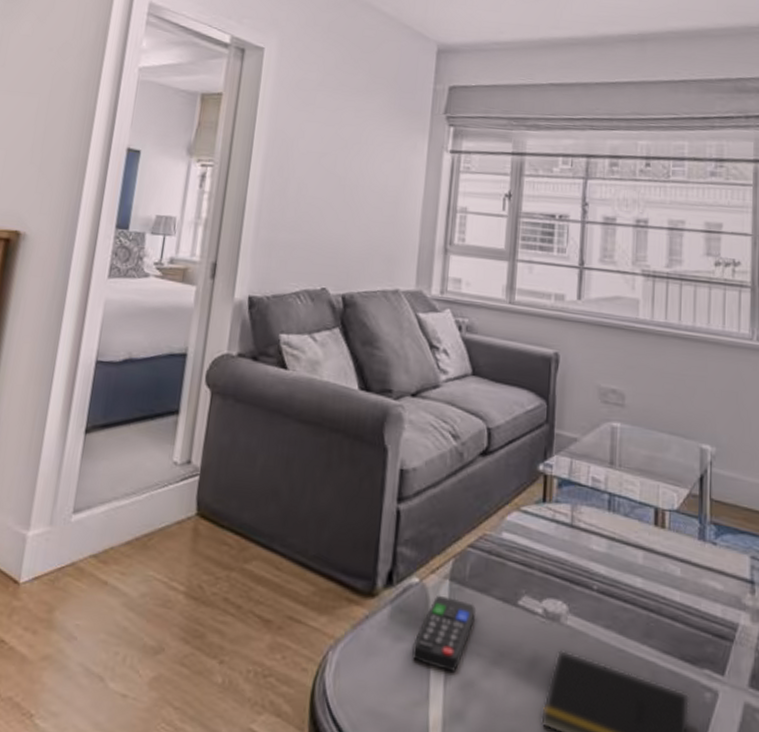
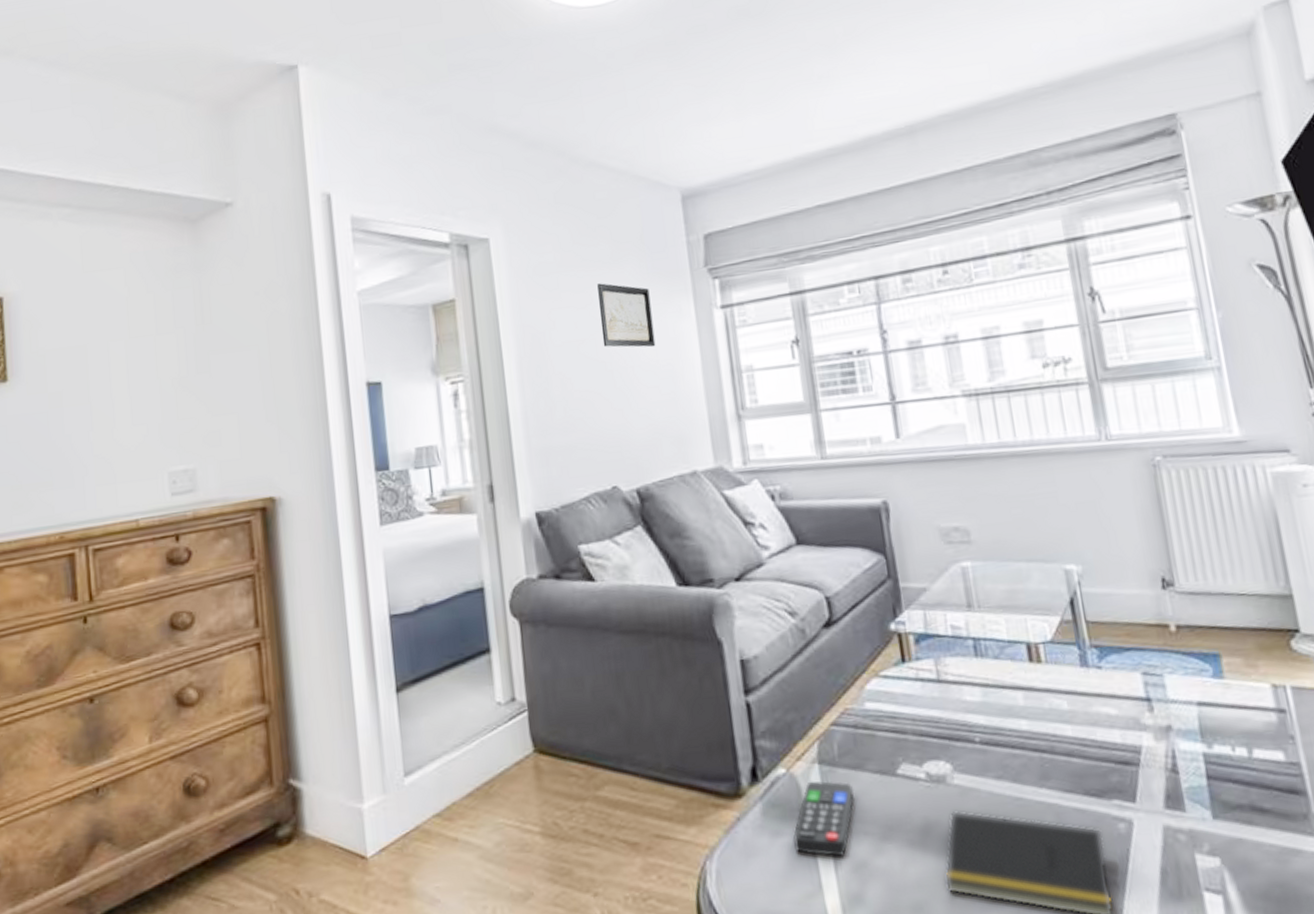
wall art: none [342,108,392,173] -> present [597,283,656,348]

